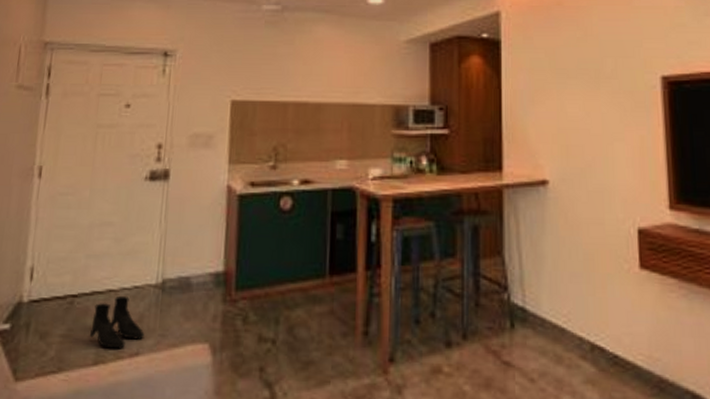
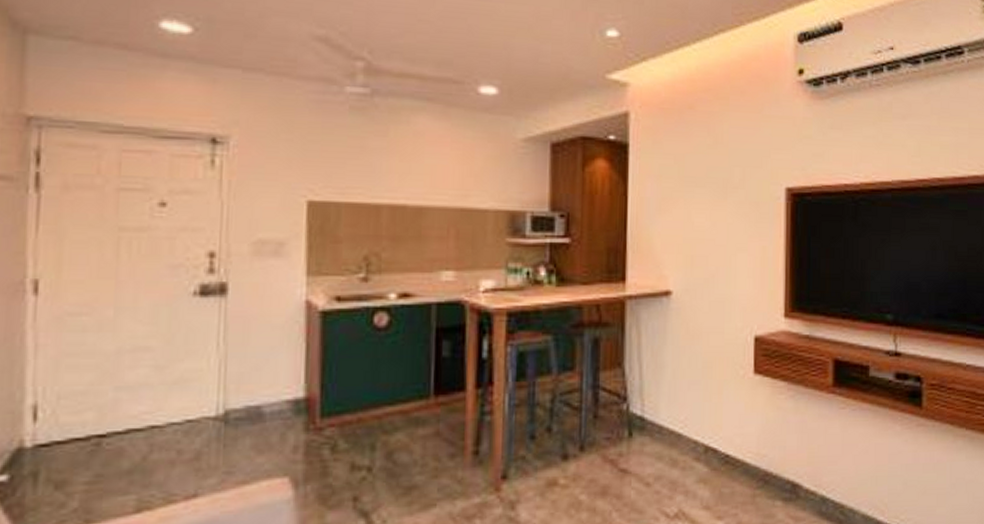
boots: present [90,295,145,349] -> none [128,431,204,493]

